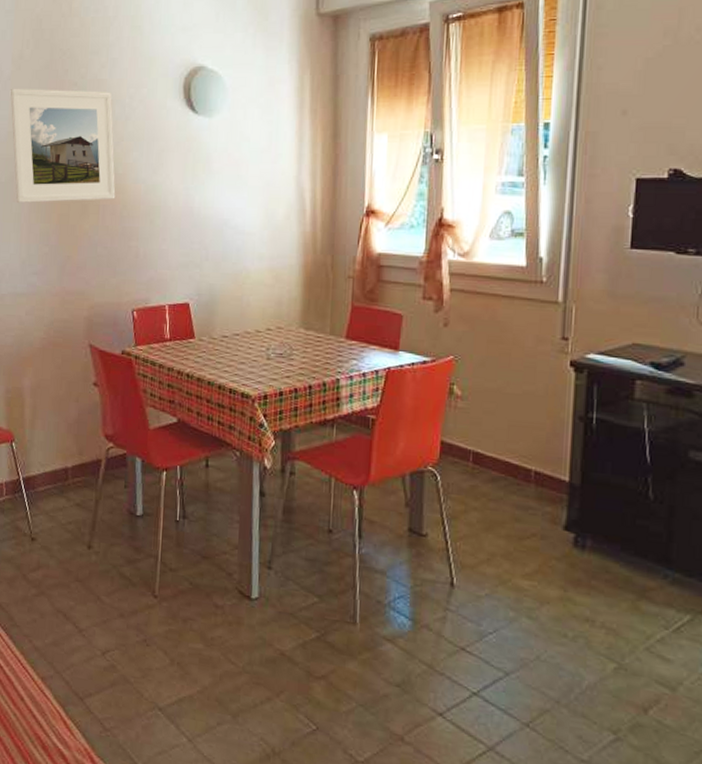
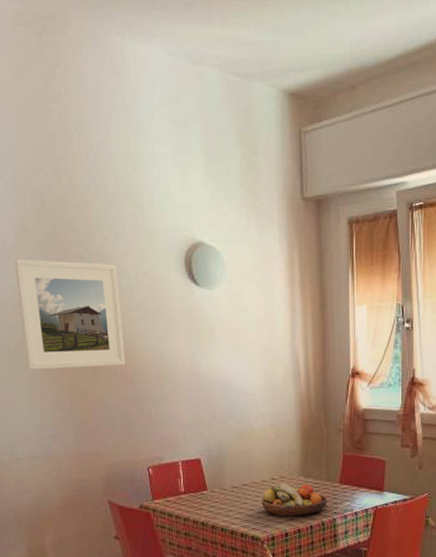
fruit bowl: none [254,335,331,374] -> present [262,483,328,517]

